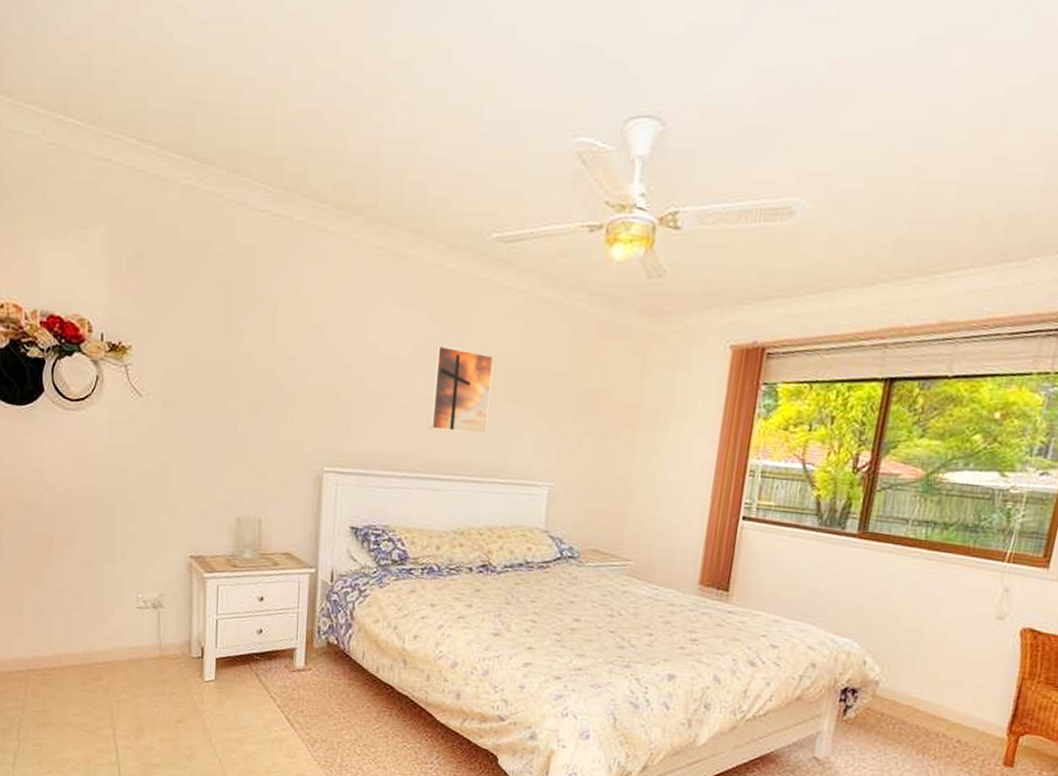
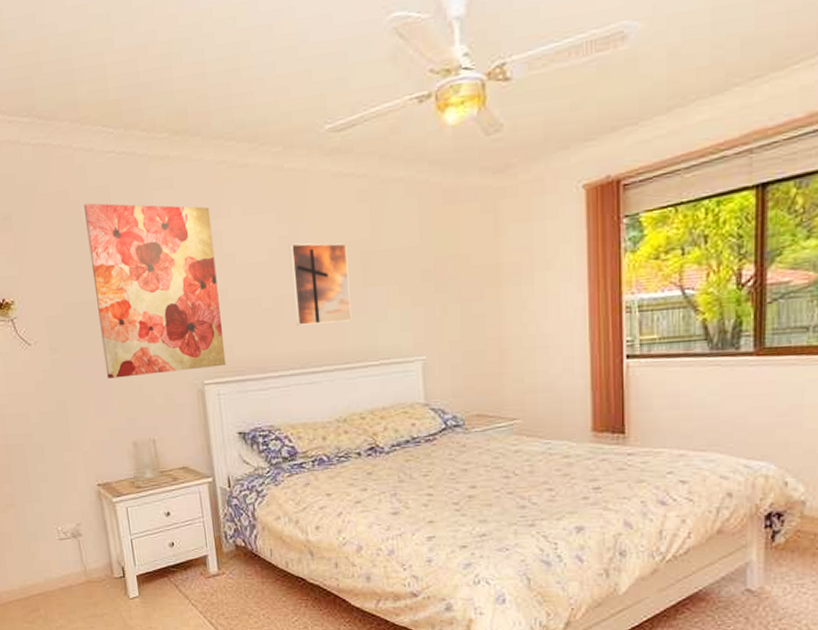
wall art: none [220,259,361,456] -> present [84,203,226,379]

